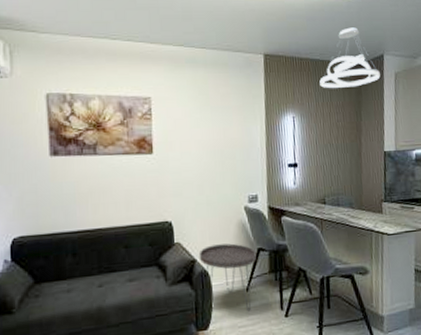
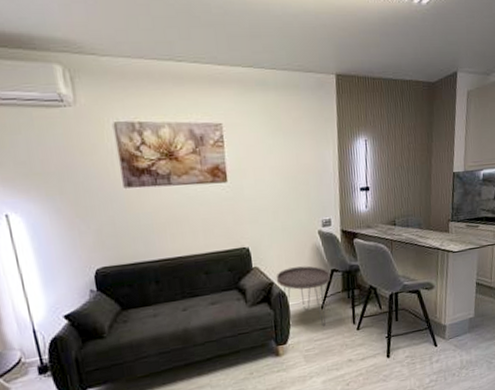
pendant light: present [319,27,380,88] -> none [392,42,453,109]

